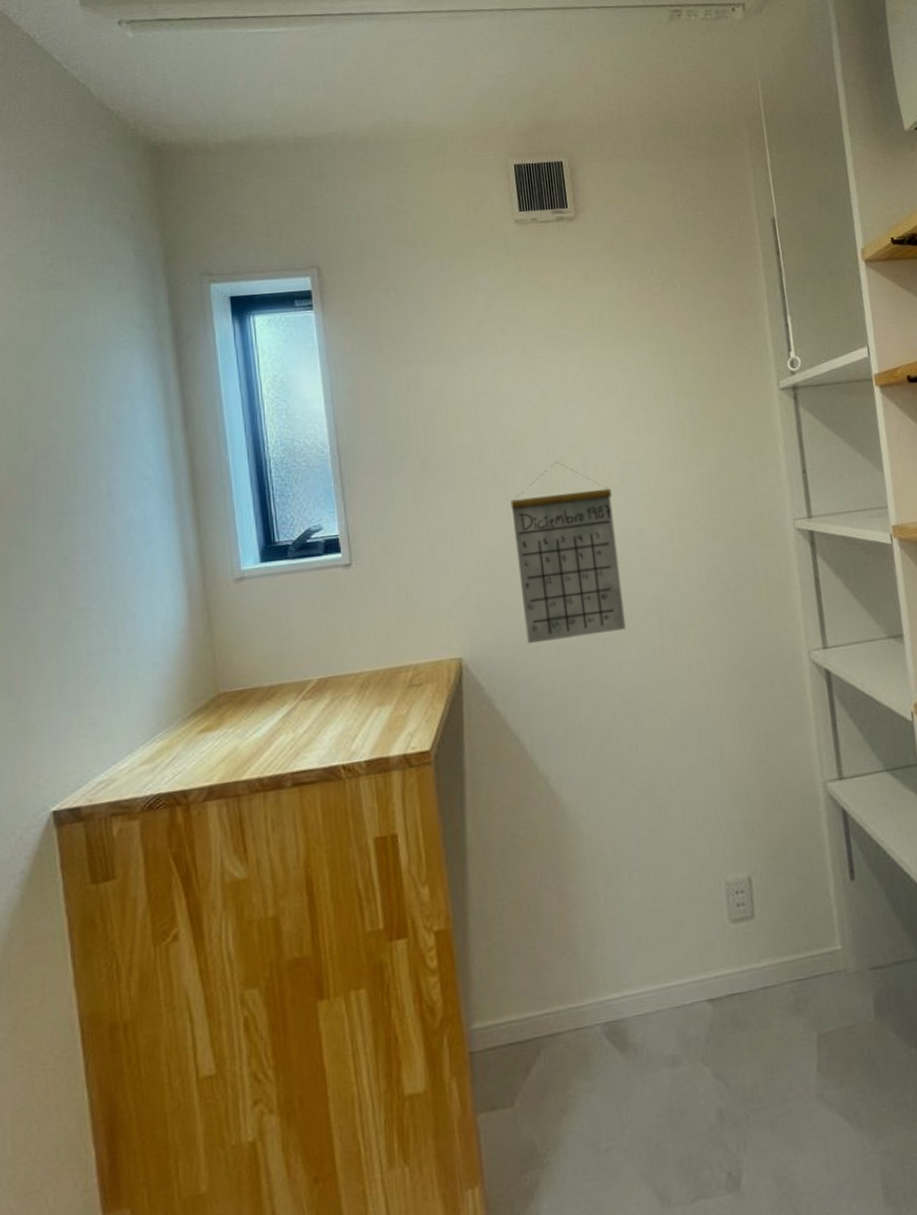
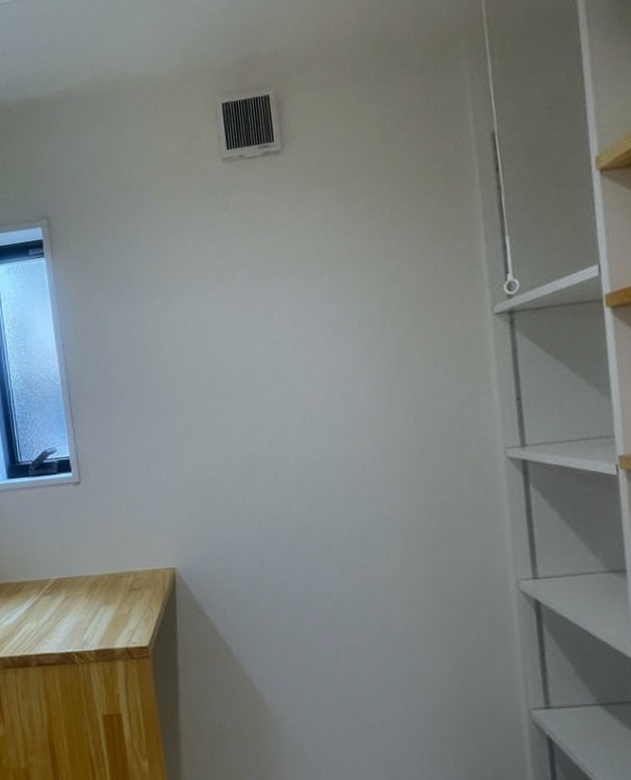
calendar: present [510,462,626,644] -> none [218,391,327,559]

